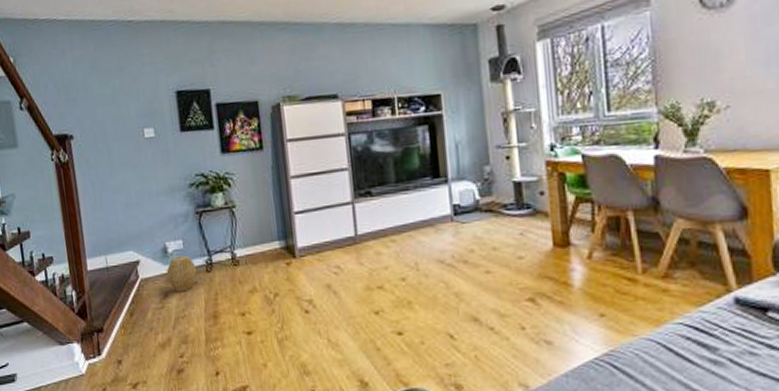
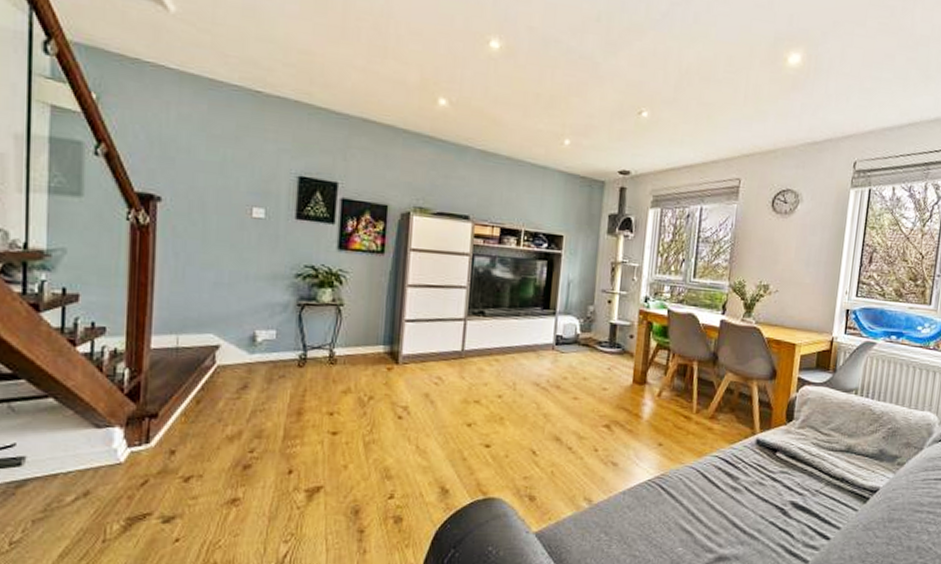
woven basket: present [166,255,197,292] -> none [250,346,287,384]

